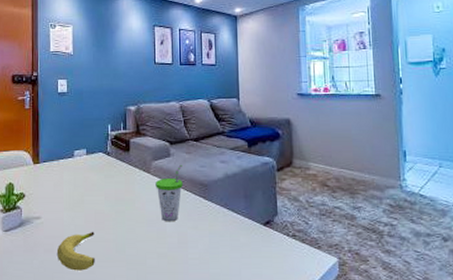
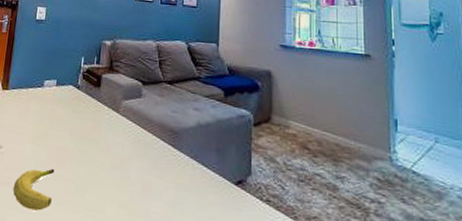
cup: present [155,164,183,222] -> none [123,107,153,169]

